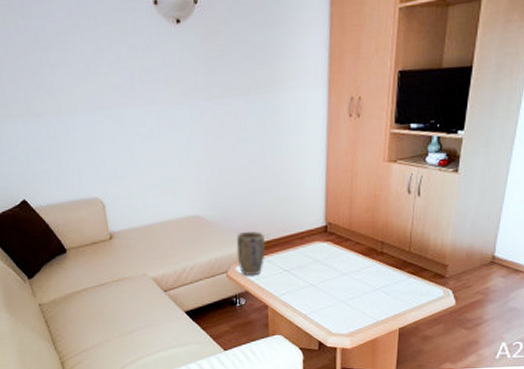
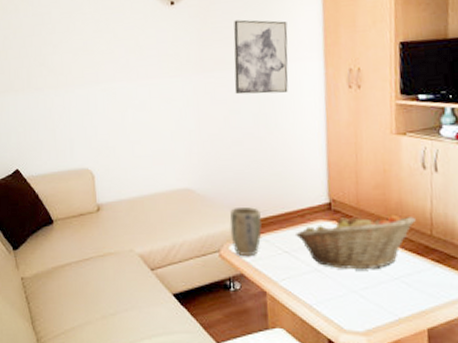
wall art: none [241,42,295,123] -> present [233,19,289,95]
fruit basket: none [295,236,398,284] -> present [296,214,416,270]

